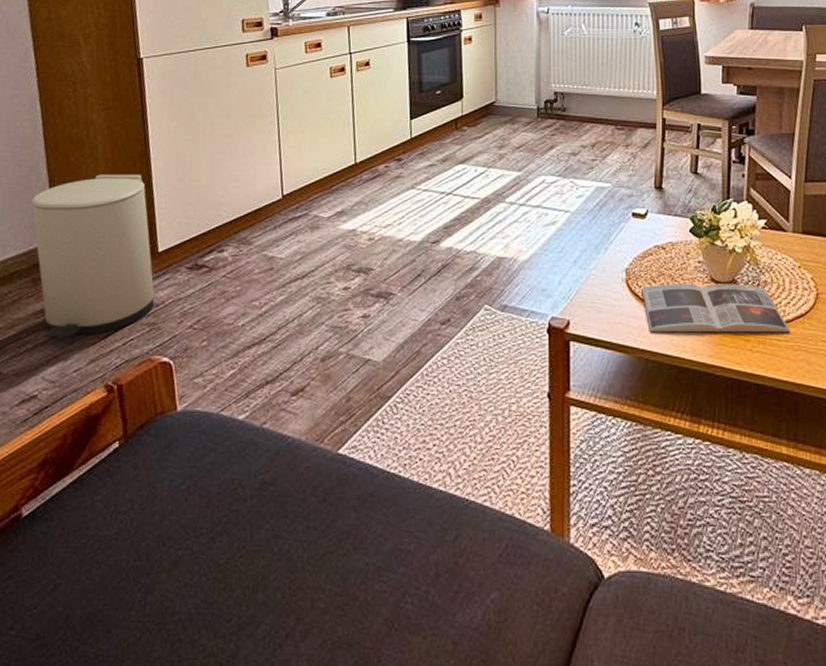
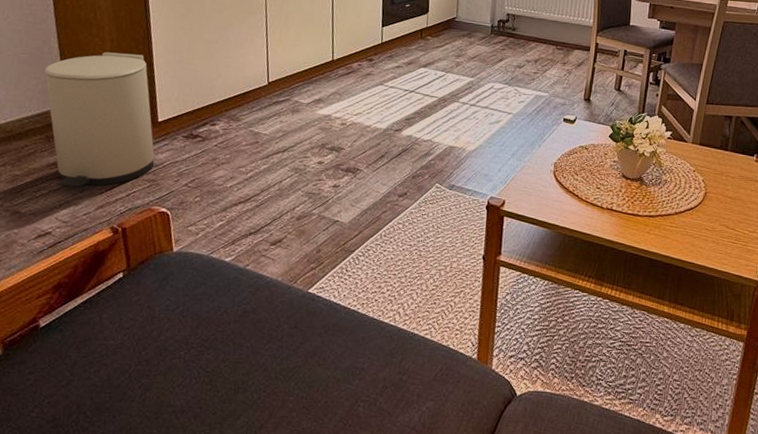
magazine: present [641,283,791,333] -> none [565,177,682,221]

